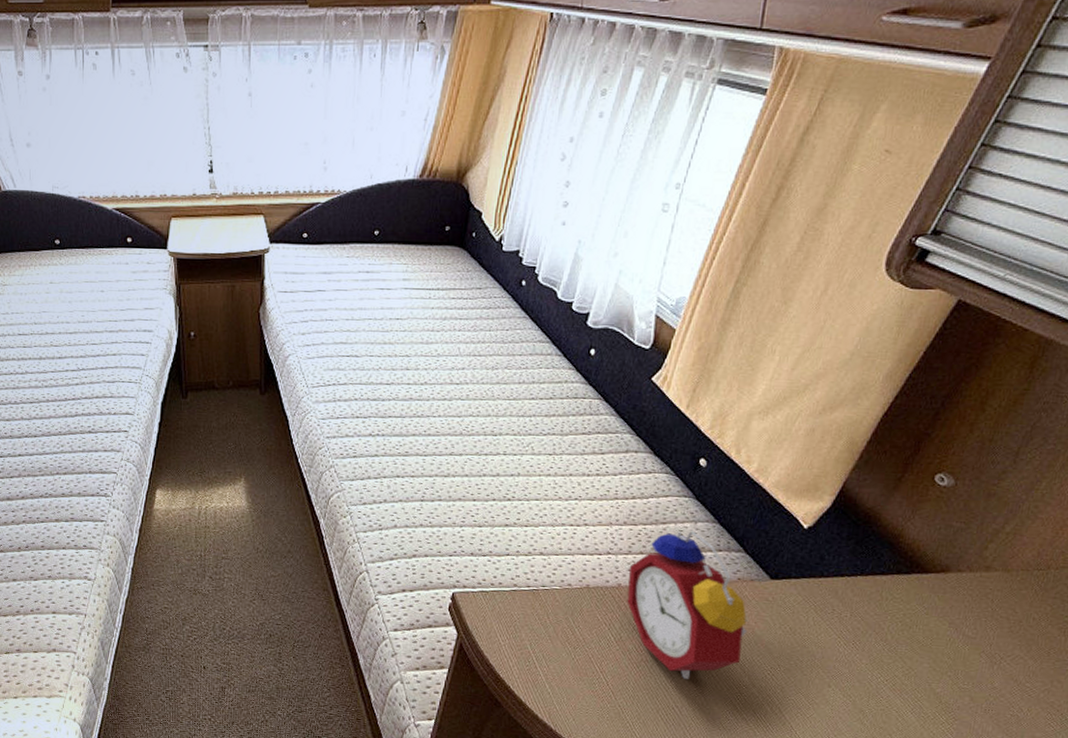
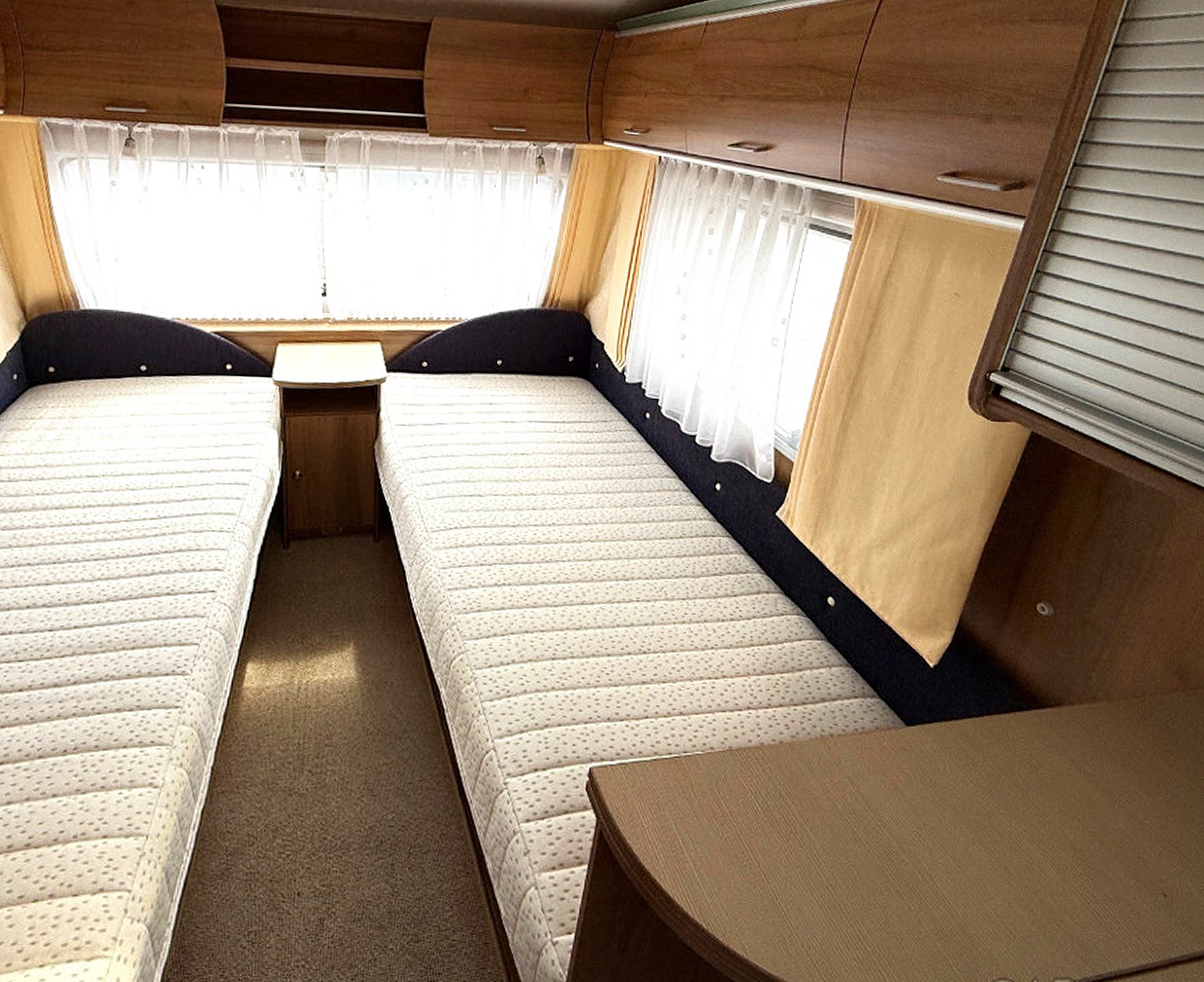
alarm clock: present [627,530,748,679] -> none [770,676,891,850]

